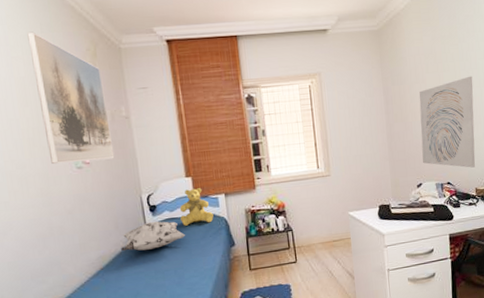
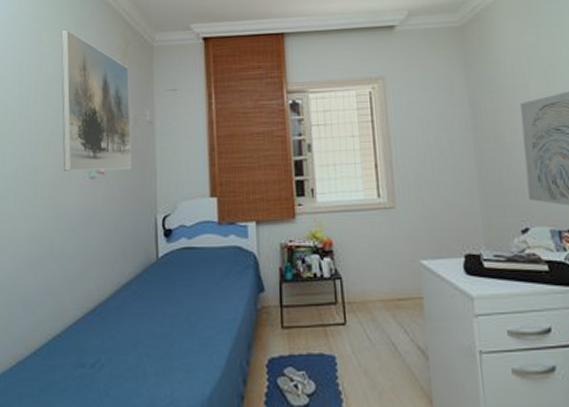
decorative pillow: present [120,221,185,252] -> none [124,249,203,286]
teddy bear: present [179,188,214,226] -> none [199,212,240,259]

